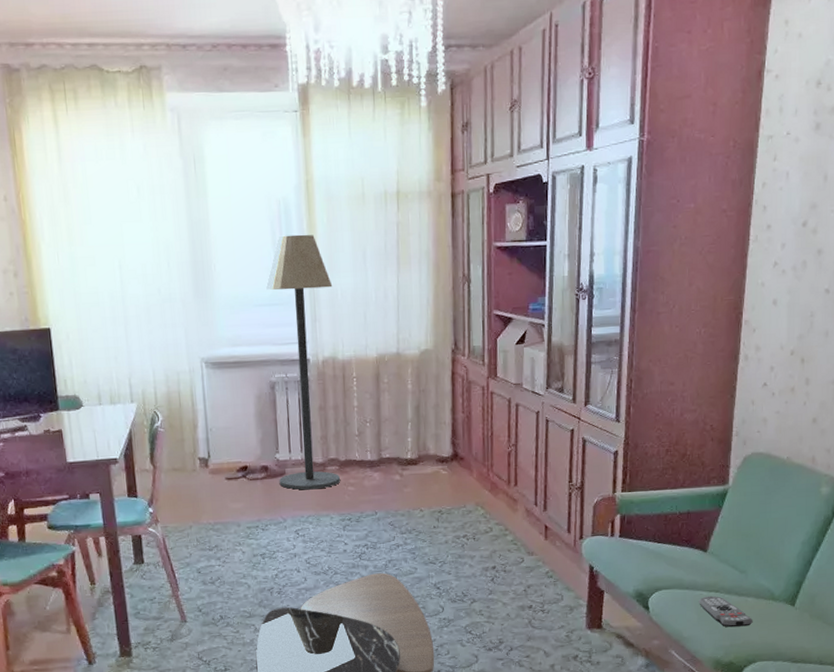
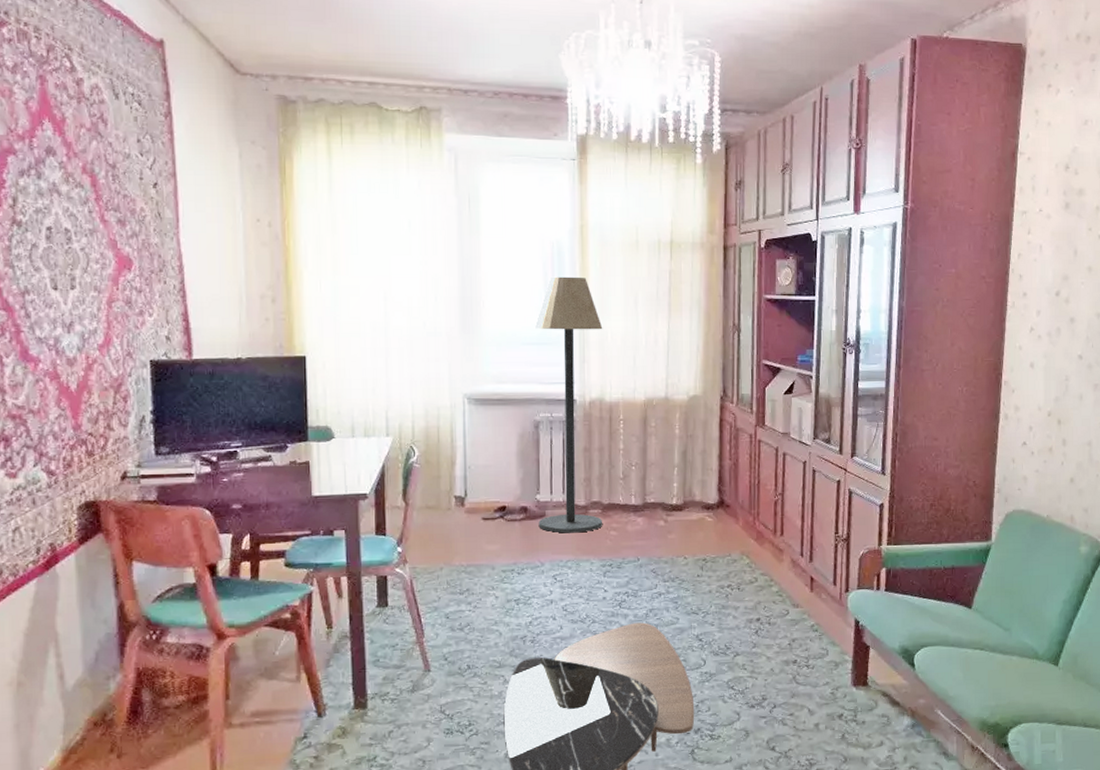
remote control: present [699,595,753,628] -> none [964,653,1018,687]

